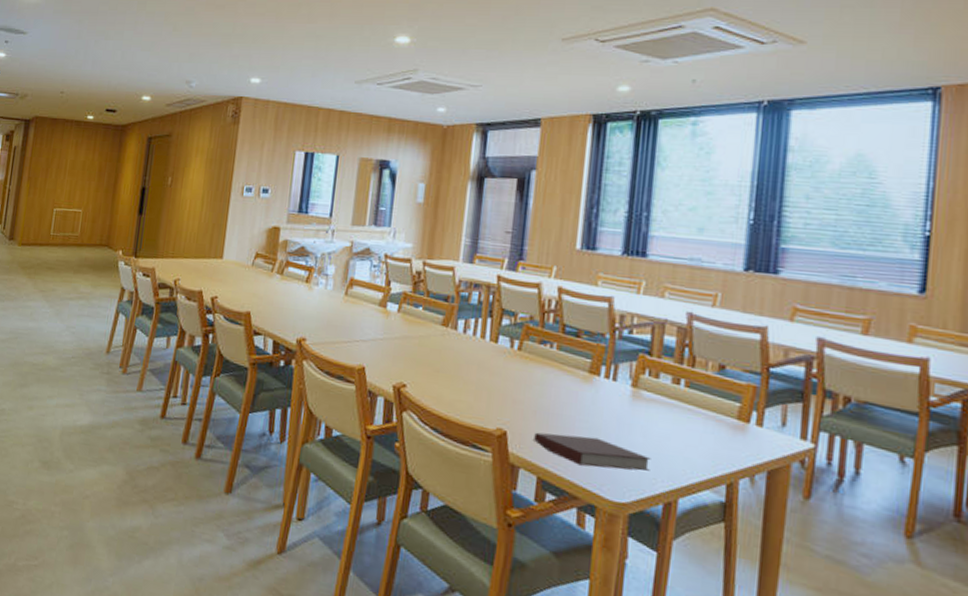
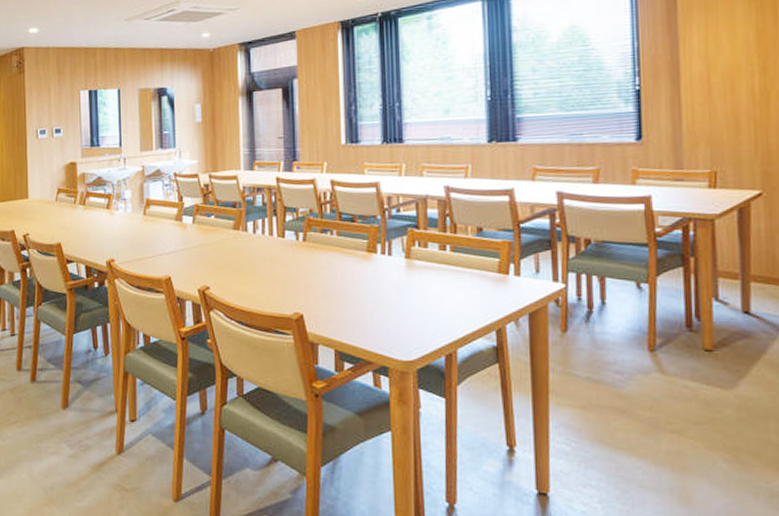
notebook: present [534,432,651,472] -> none [327,307,430,334]

